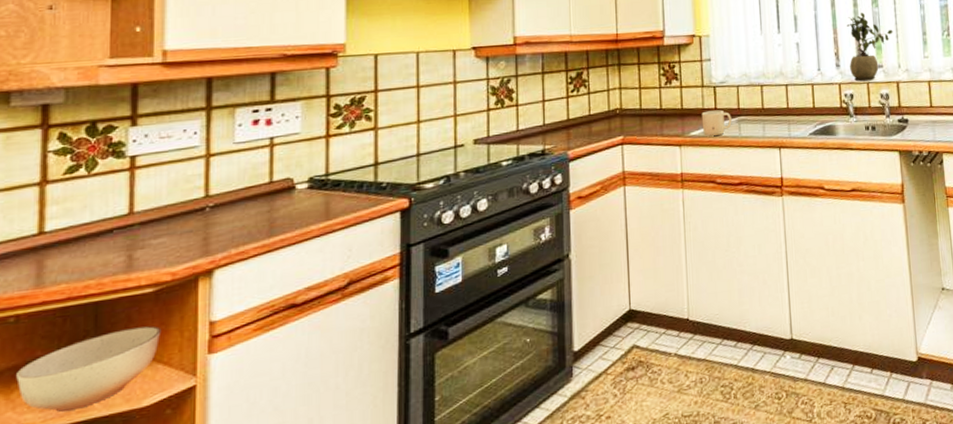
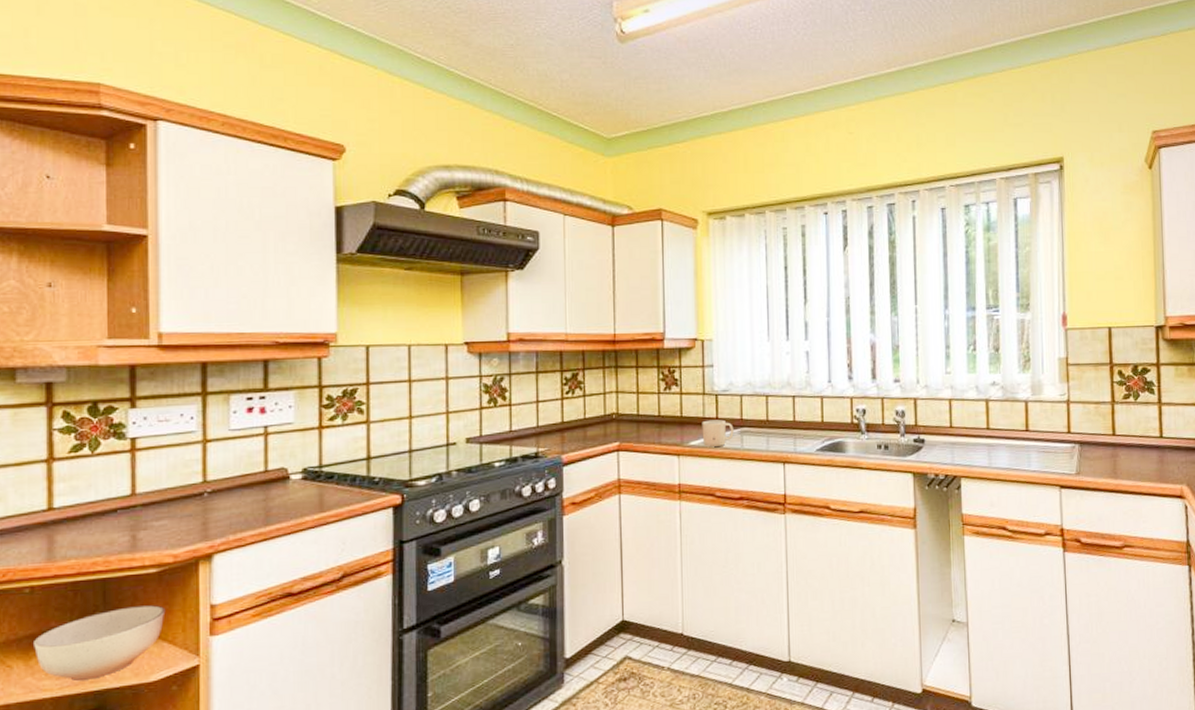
potted plant: present [847,13,893,82] -> none [862,321,913,397]

